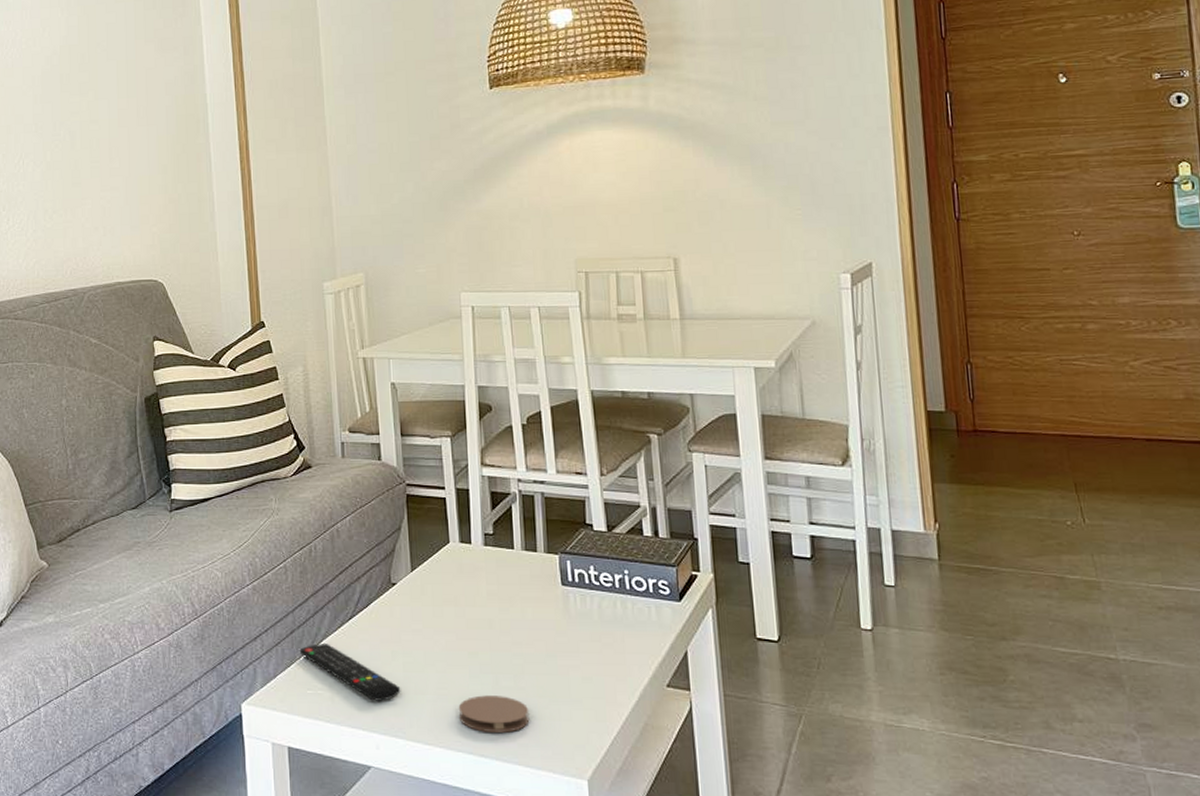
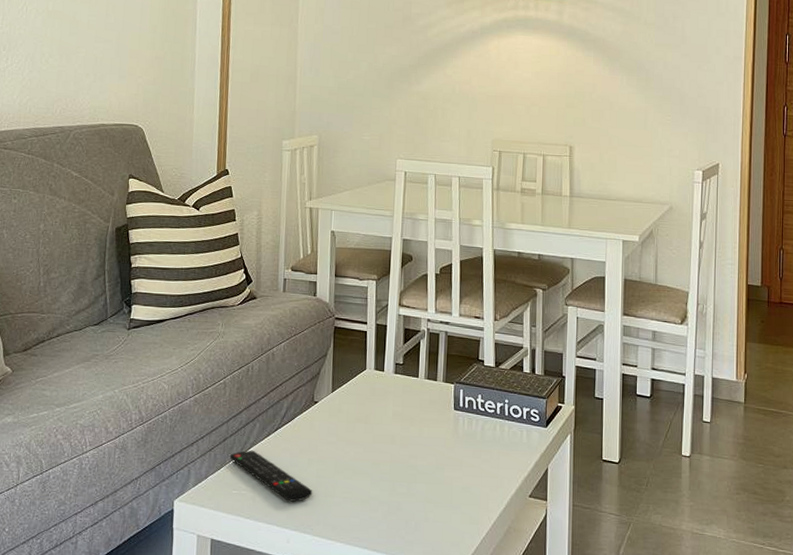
coaster: present [458,695,530,733] -> none [359,499,417,532]

